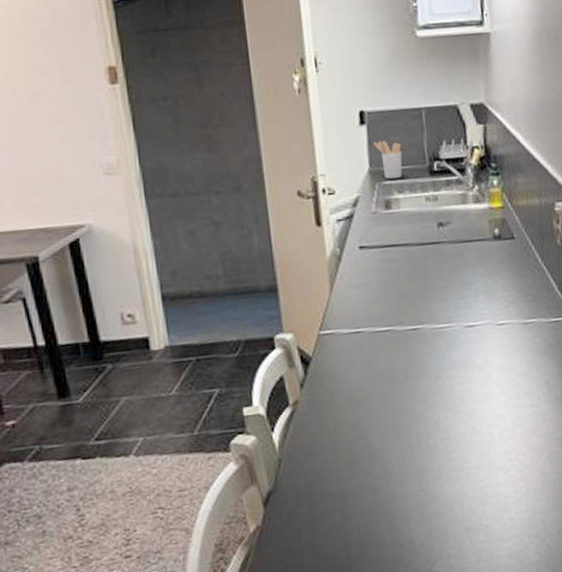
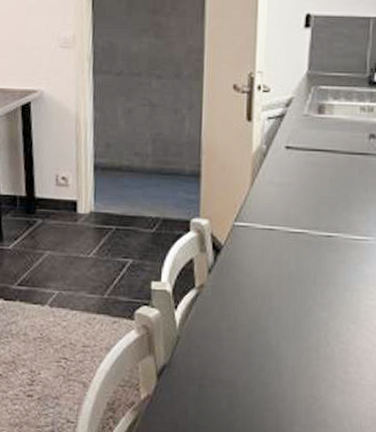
utensil holder: present [374,140,403,179] -> none [316,45,344,85]

